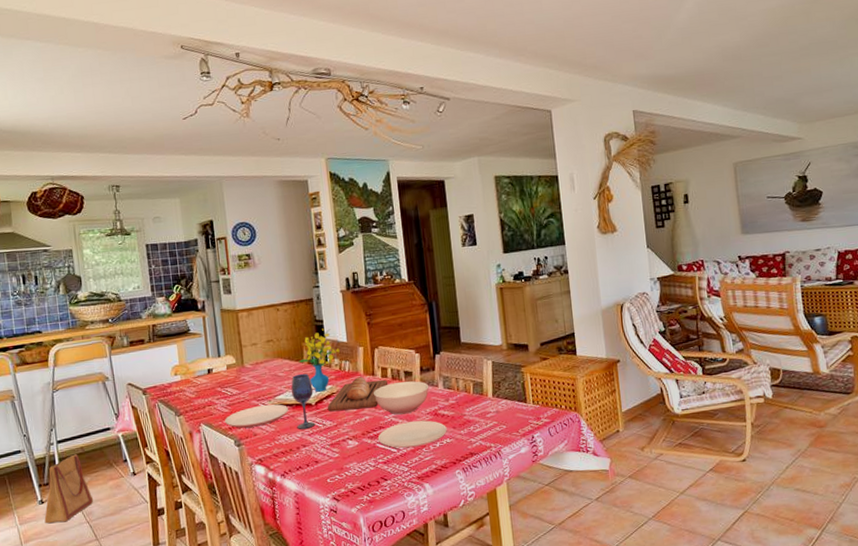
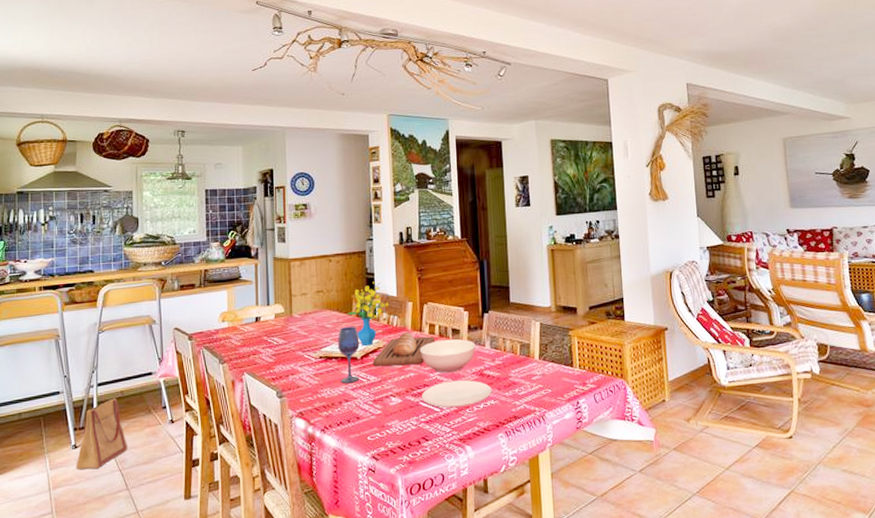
plate: present [225,404,289,428] -> none [269,356,334,379]

